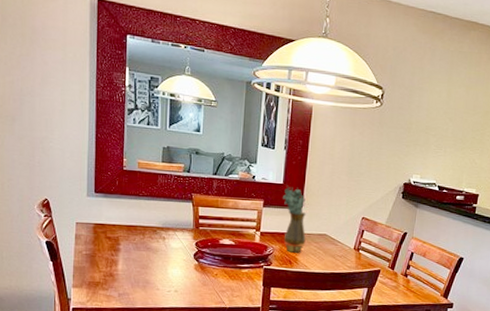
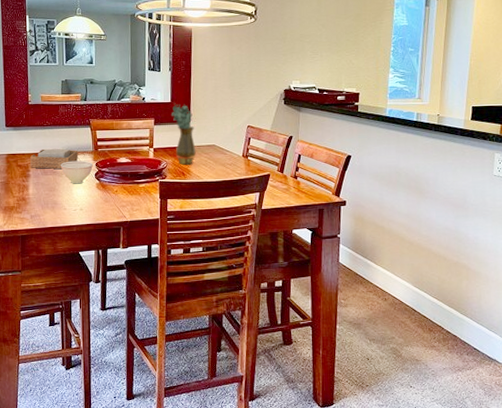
napkin holder: none [121,221,177,246] -> present [30,148,79,170]
bowl: none [155,237,193,264] -> present [60,160,94,184]

